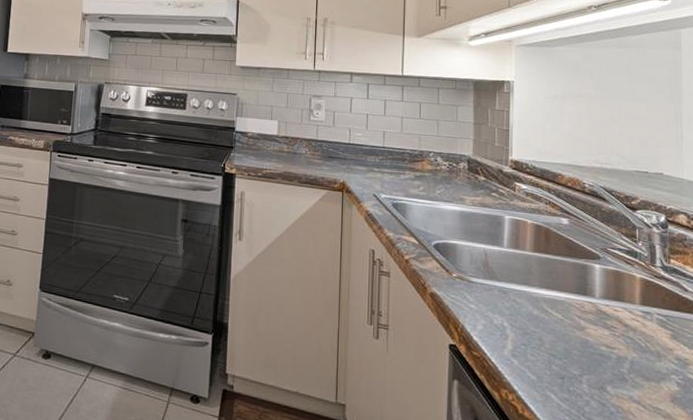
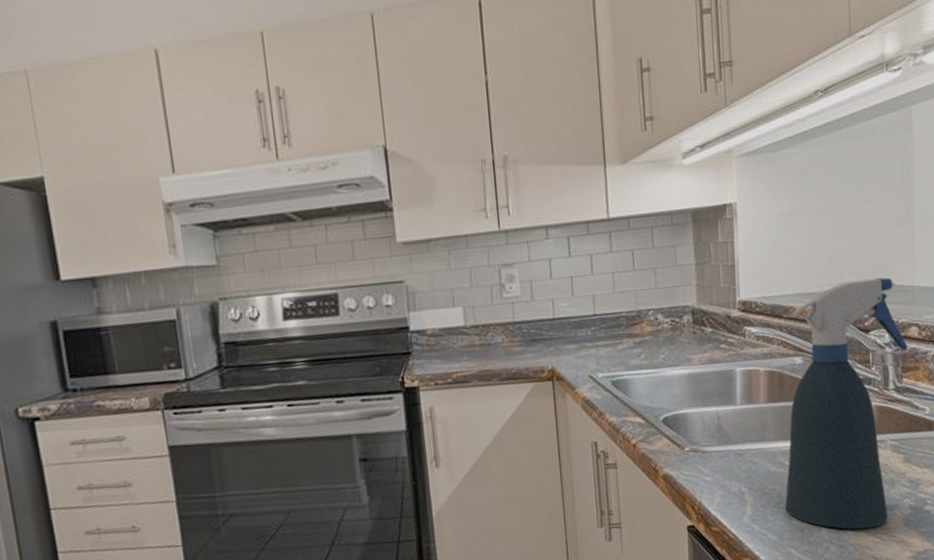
spray bottle: none [546,163,676,395] -> present [782,277,908,530]

